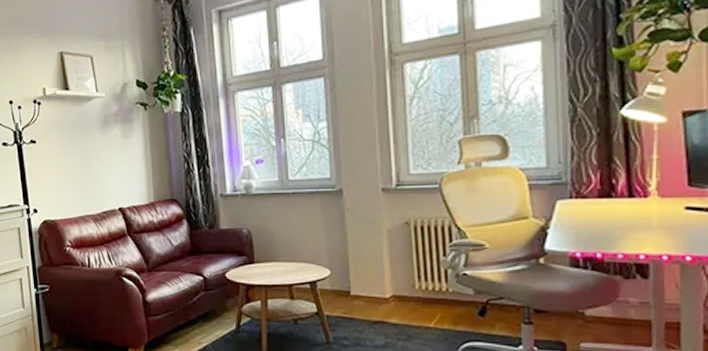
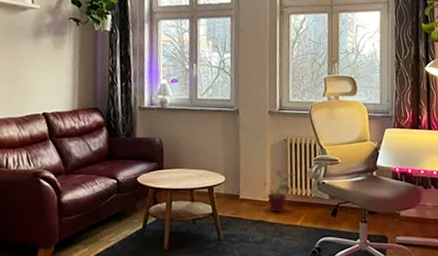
potted plant: none [380,259,423,312] -> present [263,169,294,213]

